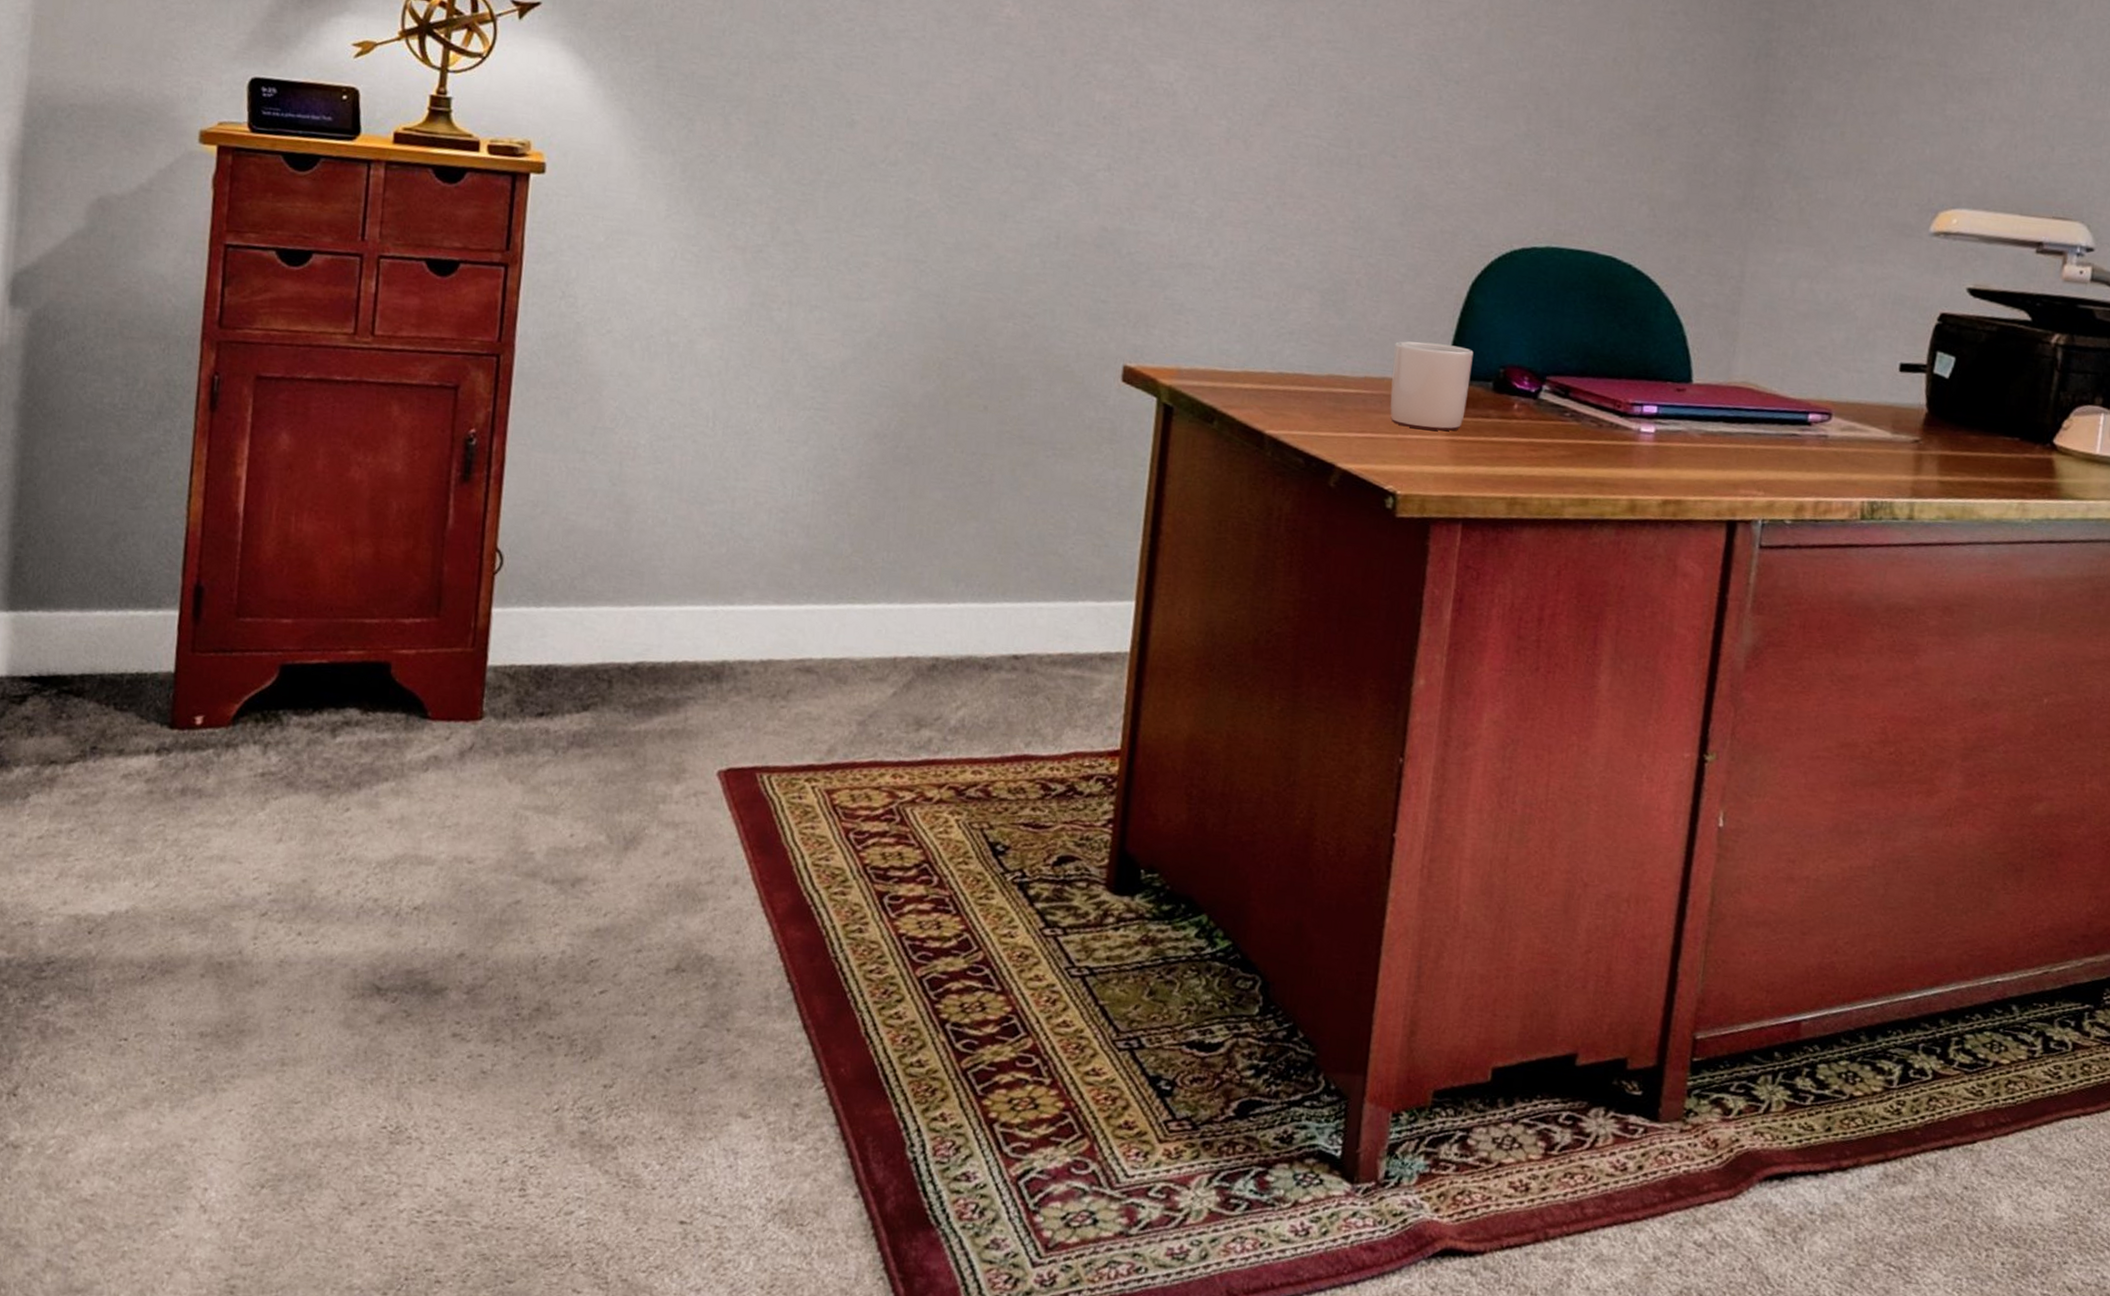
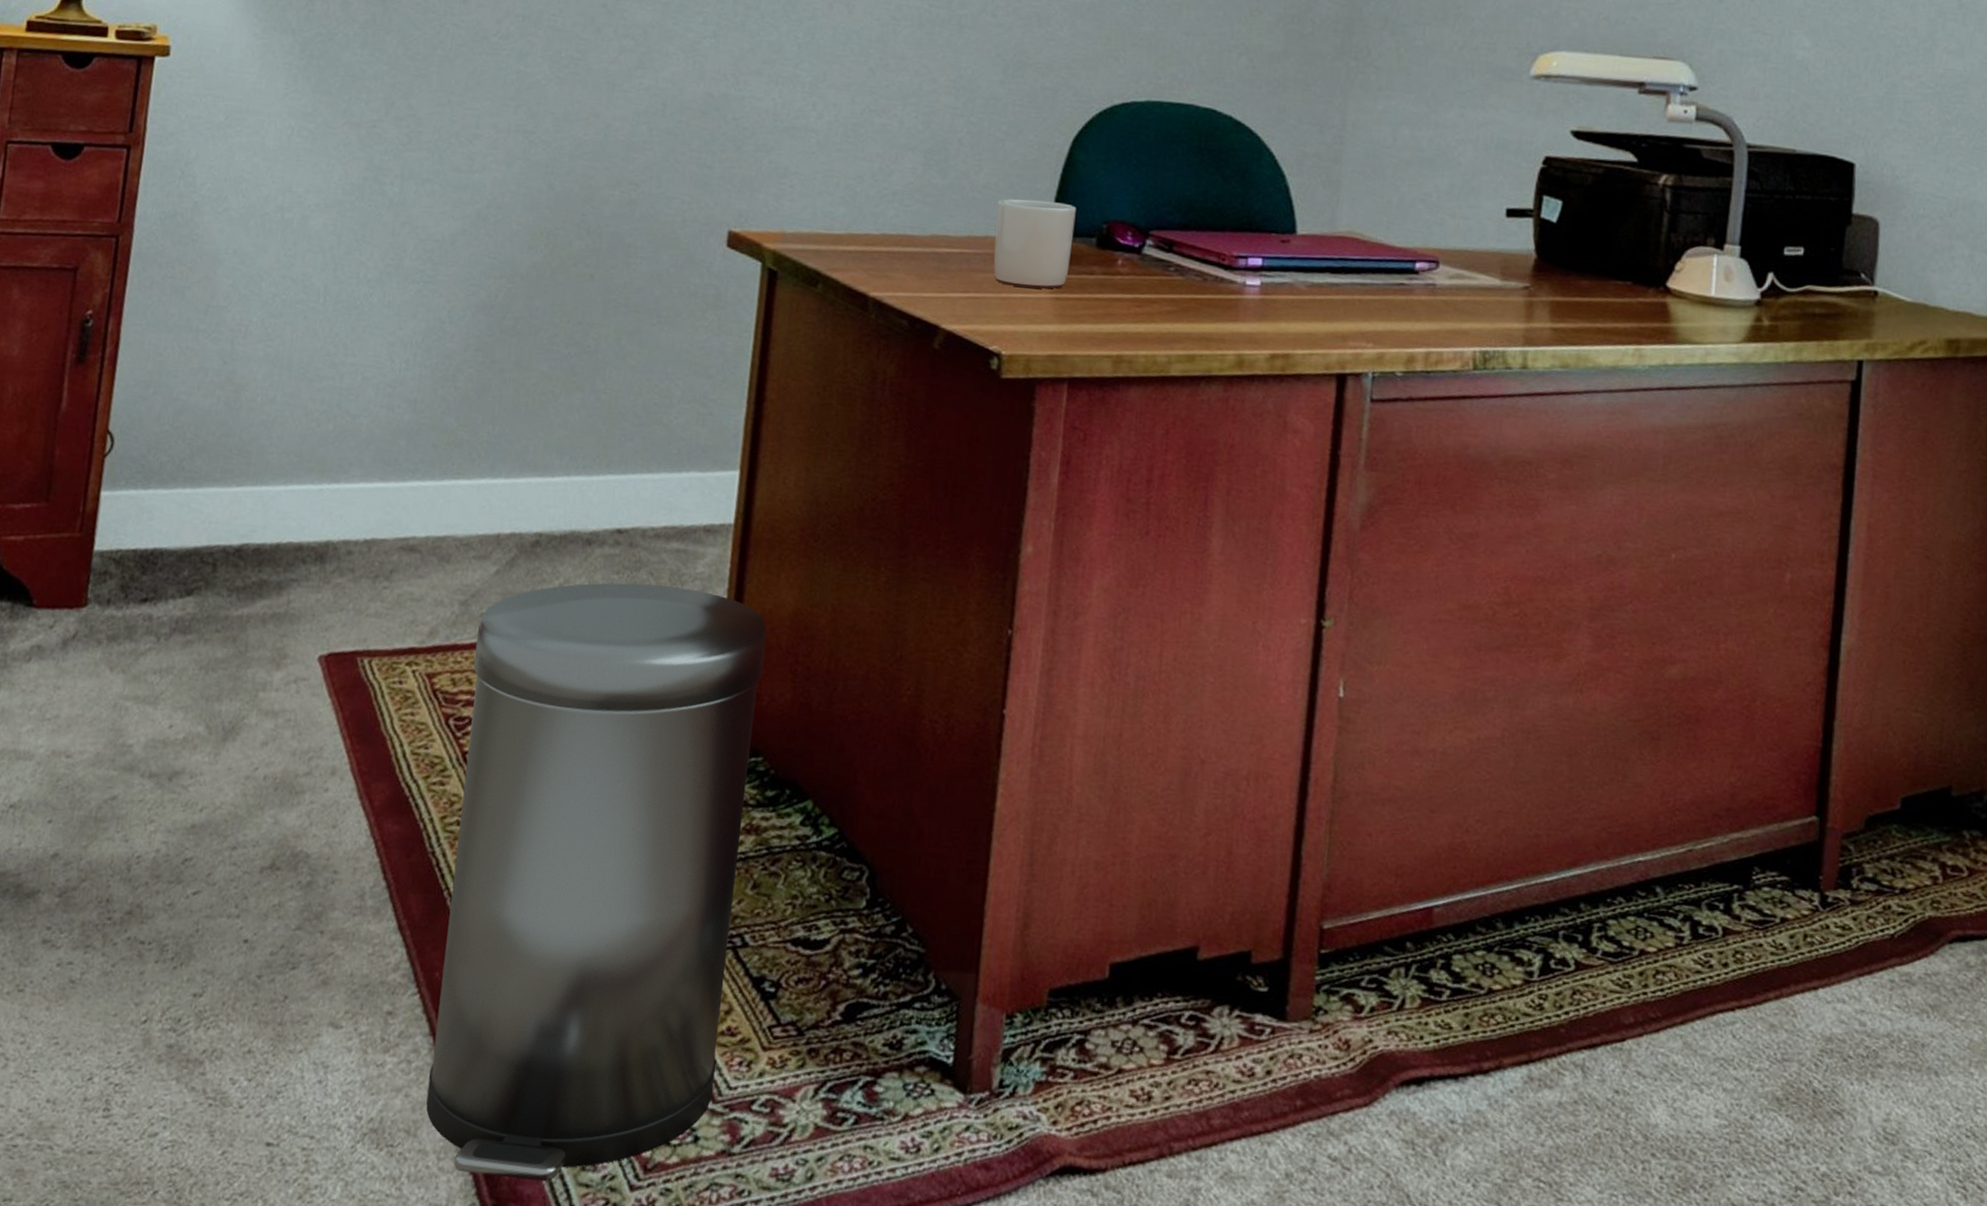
pedal bin: none [834,706,1163,1258] -> present [426,583,767,1182]

